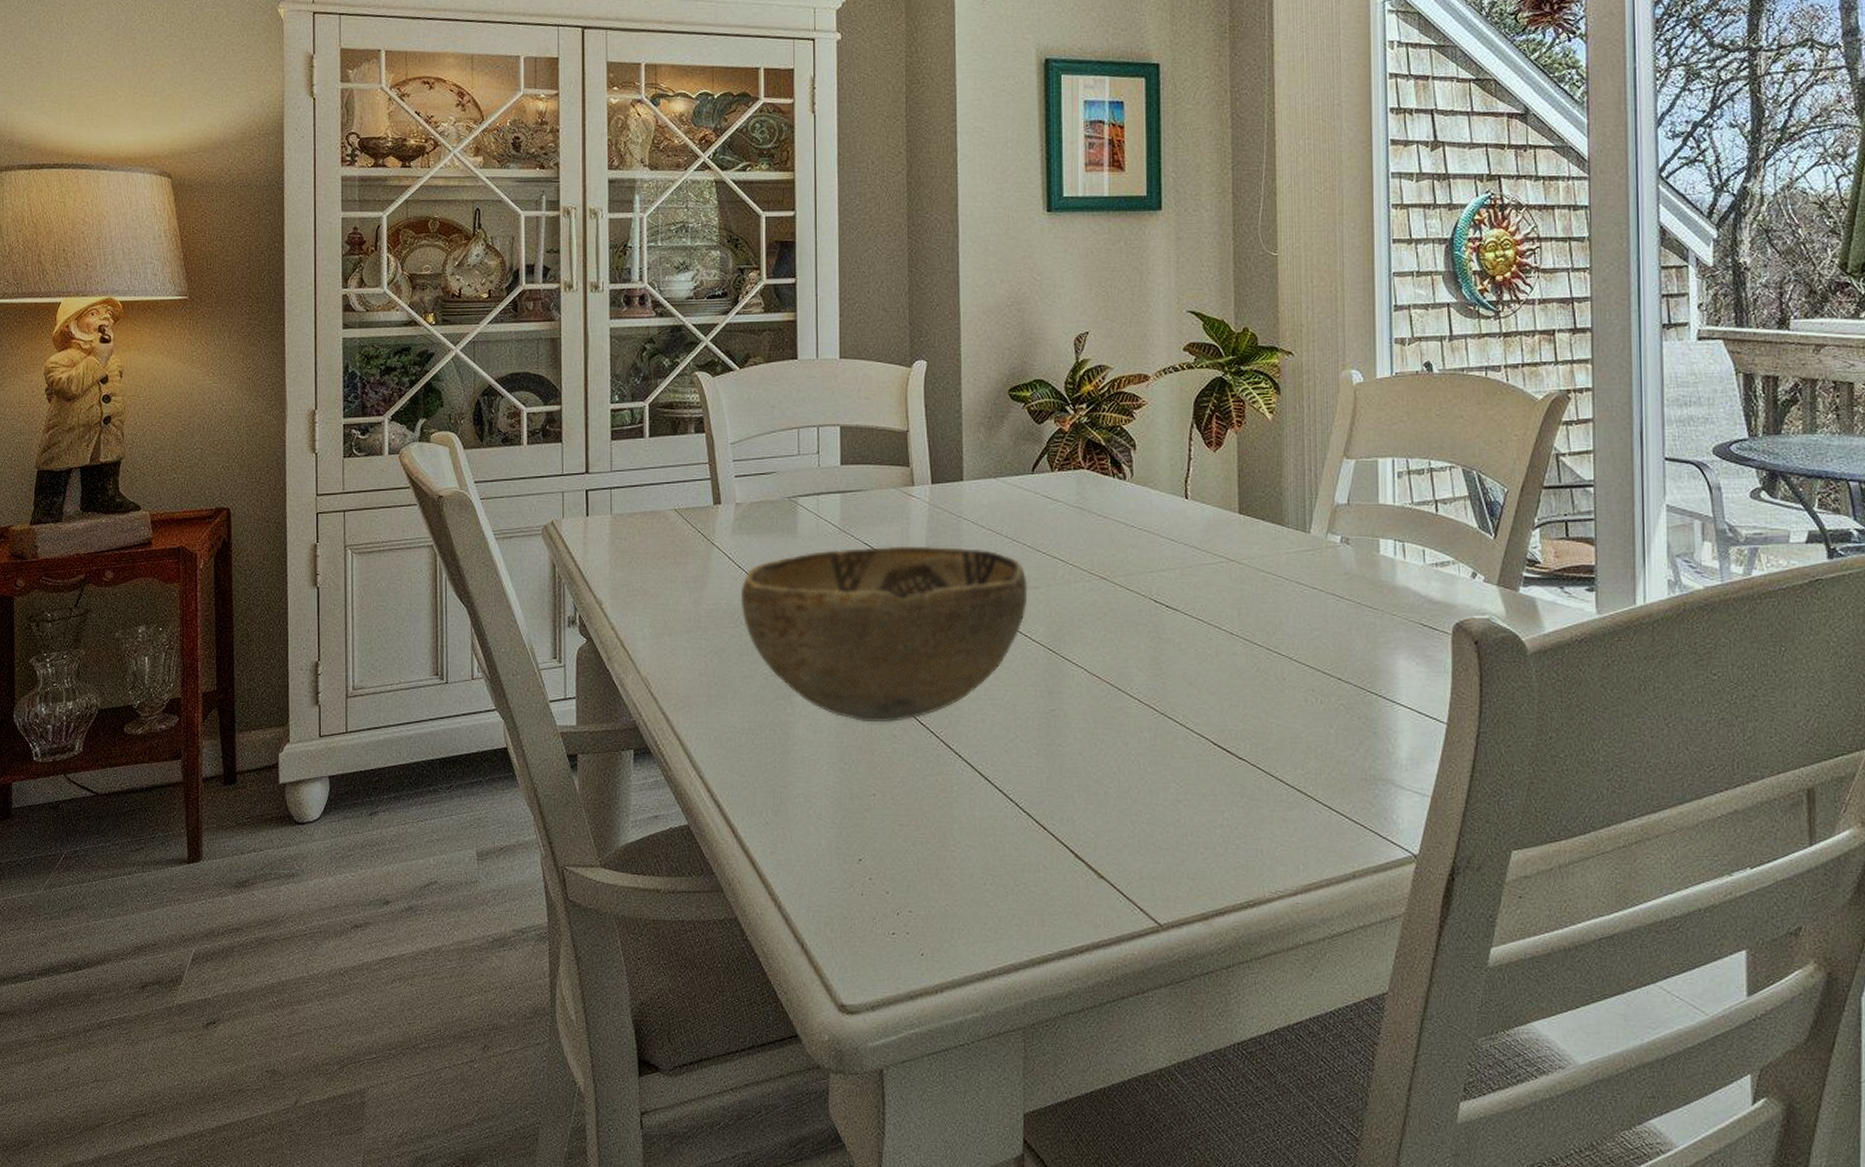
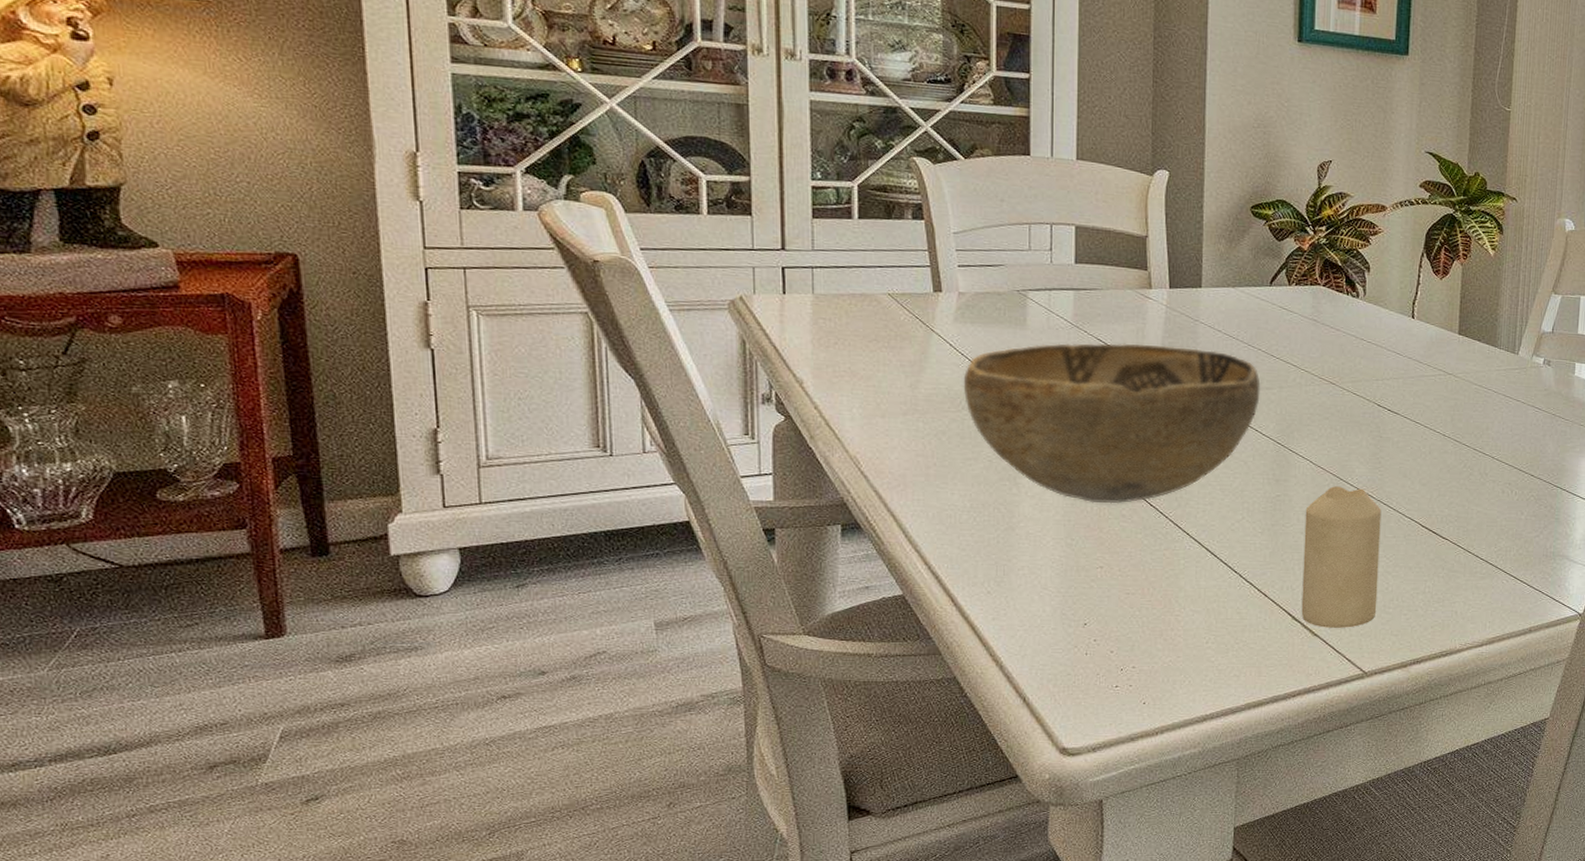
candle: none [1082,698,1169,869] -> present [1301,486,1382,628]

